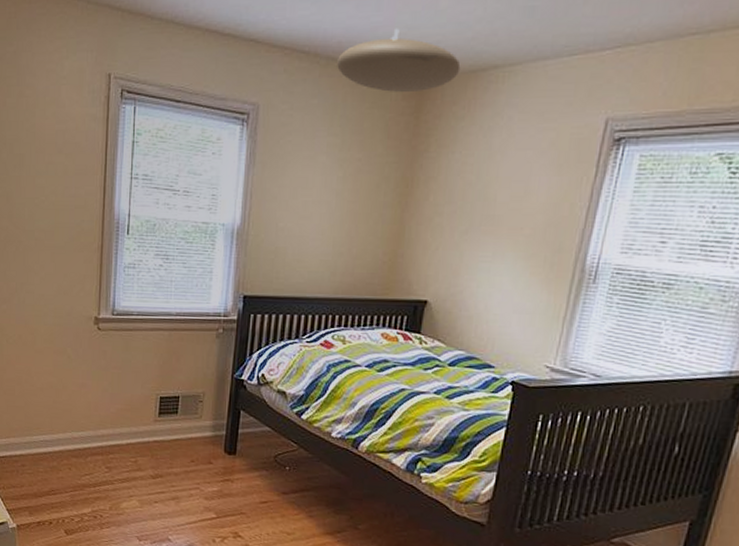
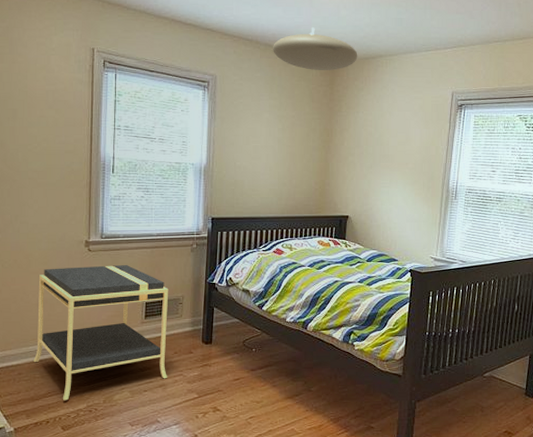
nightstand: none [37,347,188,502] -> present [33,265,169,401]

